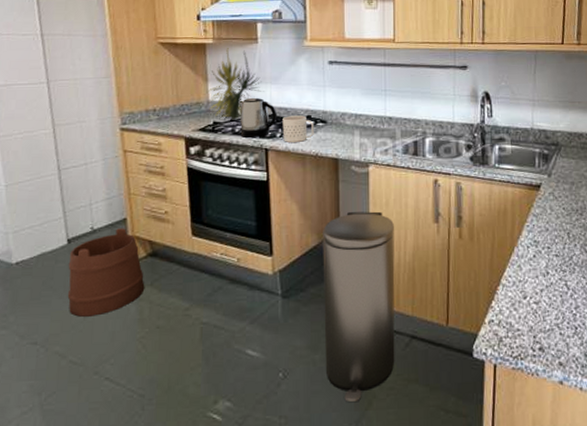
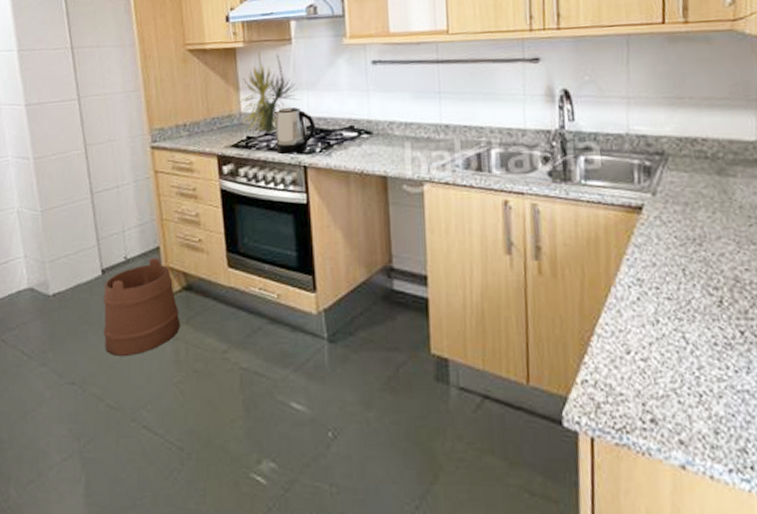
mug: present [282,115,314,142] -> none [322,126,358,158]
pedal bin: present [323,211,395,403] -> none [372,240,465,474]

